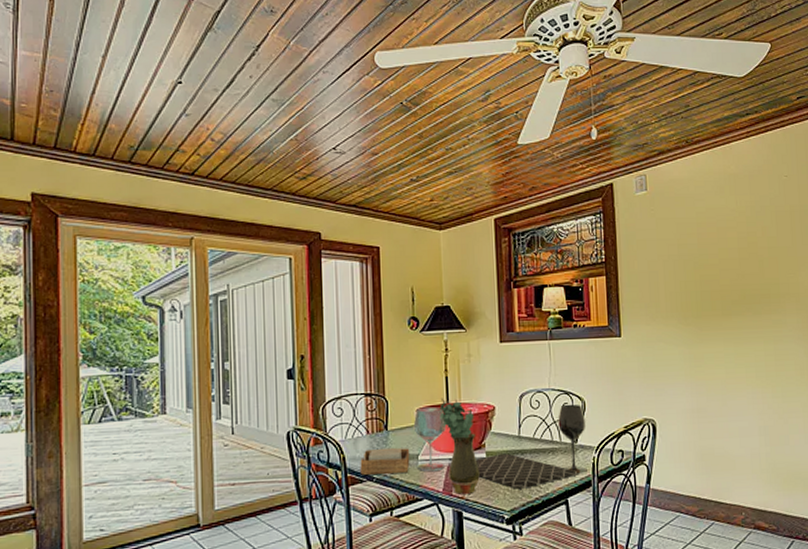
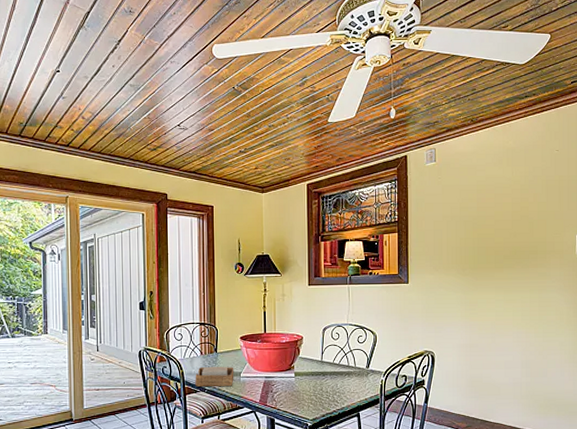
wine glass: present [413,406,447,472] -> none [237,335,264,387]
vase: present [439,398,480,494] -> none [258,328,289,405]
placemat: present [476,453,579,489] -> none [287,374,370,403]
wineglass: present [558,404,587,474] -> none [354,337,377,393]

